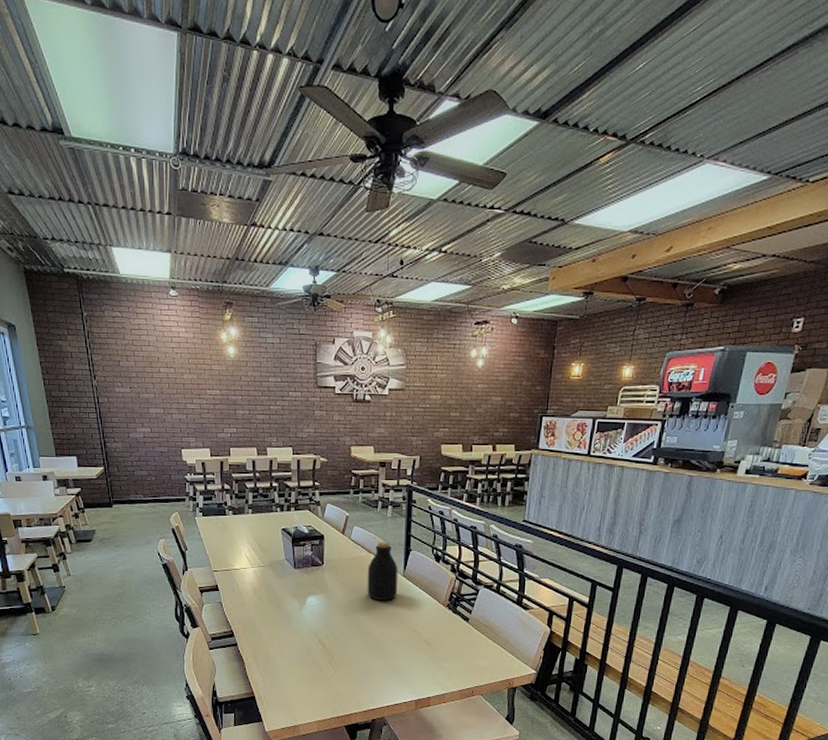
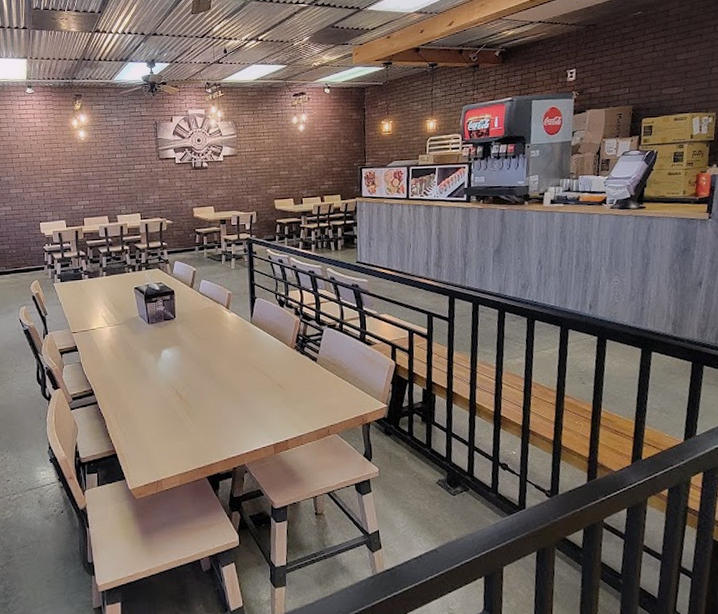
bottle: present [367,541,398,601] -> none [217,291,247,349]

